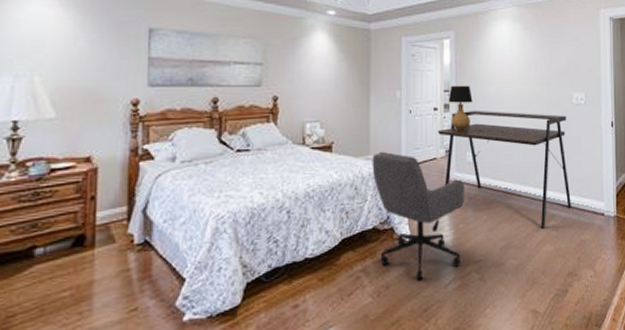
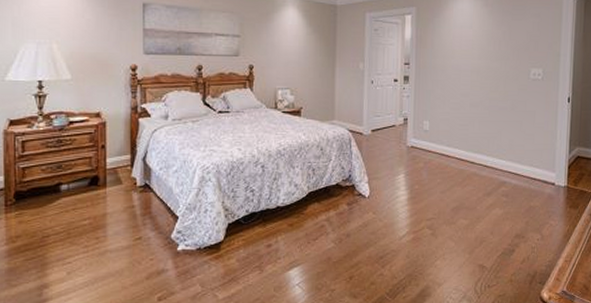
office chair: present [372,151,465,280] -> none [336,117,421,232]
desk: present [437,110,571,230] -> none [397,82,523,195]
table lamp: present [448,85,482,131] -> none [408,59,439,102]

